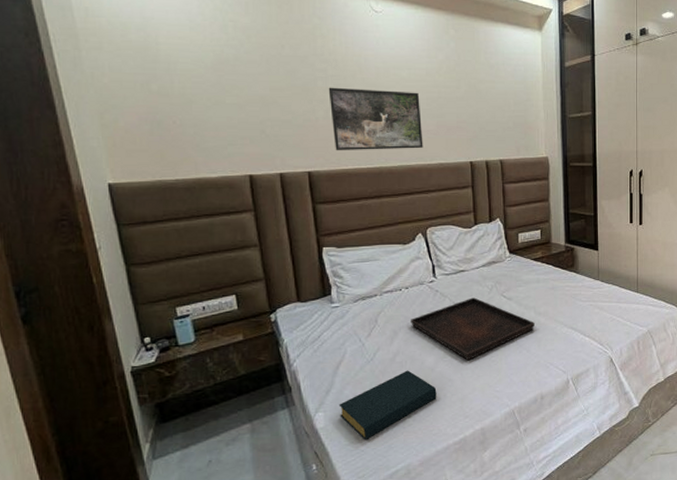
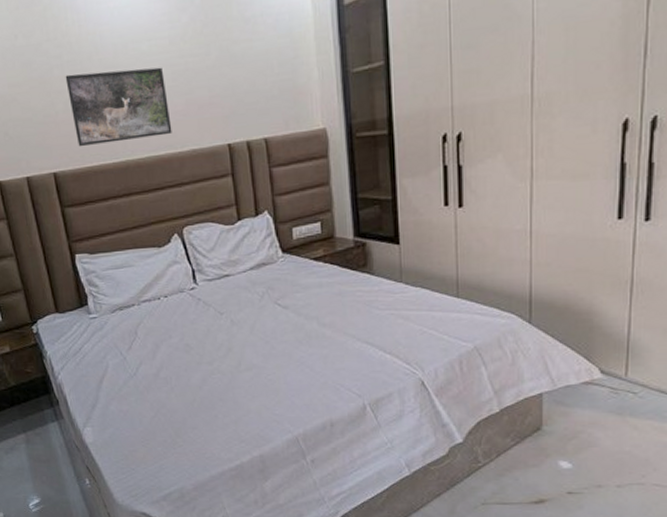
hardback book: present [338,370,437,440] -> none [105,387,207,459]
serving tray: present [411,297,534,361] -> none [173,306,318,379]

